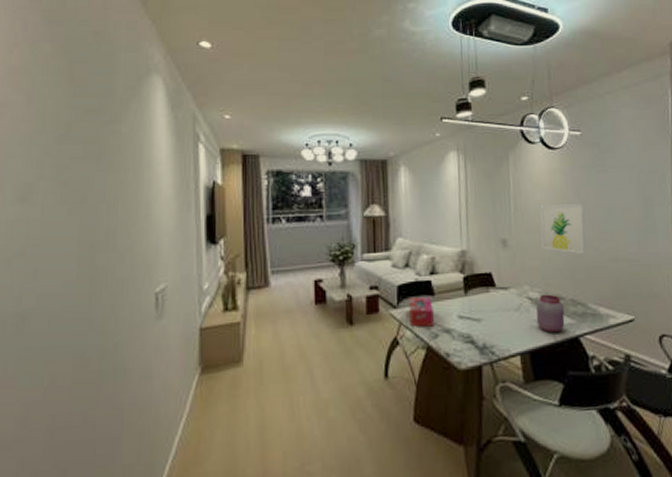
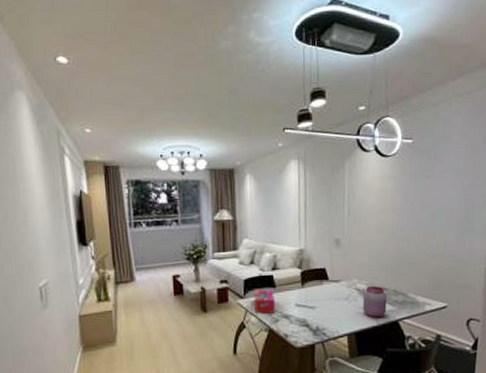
wall art: present [540,204,587,254] -> none [370,207,412,251]

